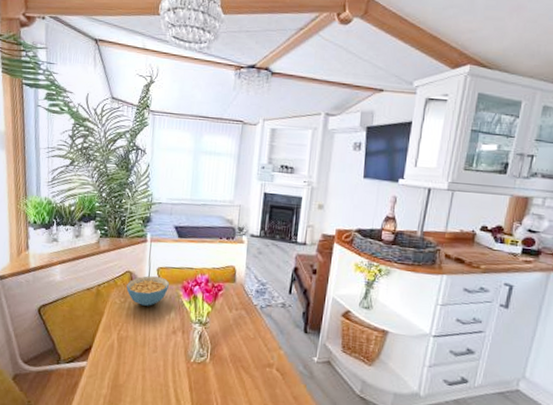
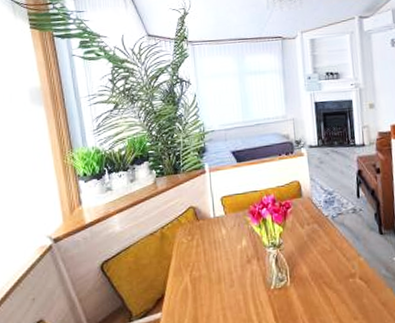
cereal bowl: present [126,276,170,306] -> none [192,206,236,240]

